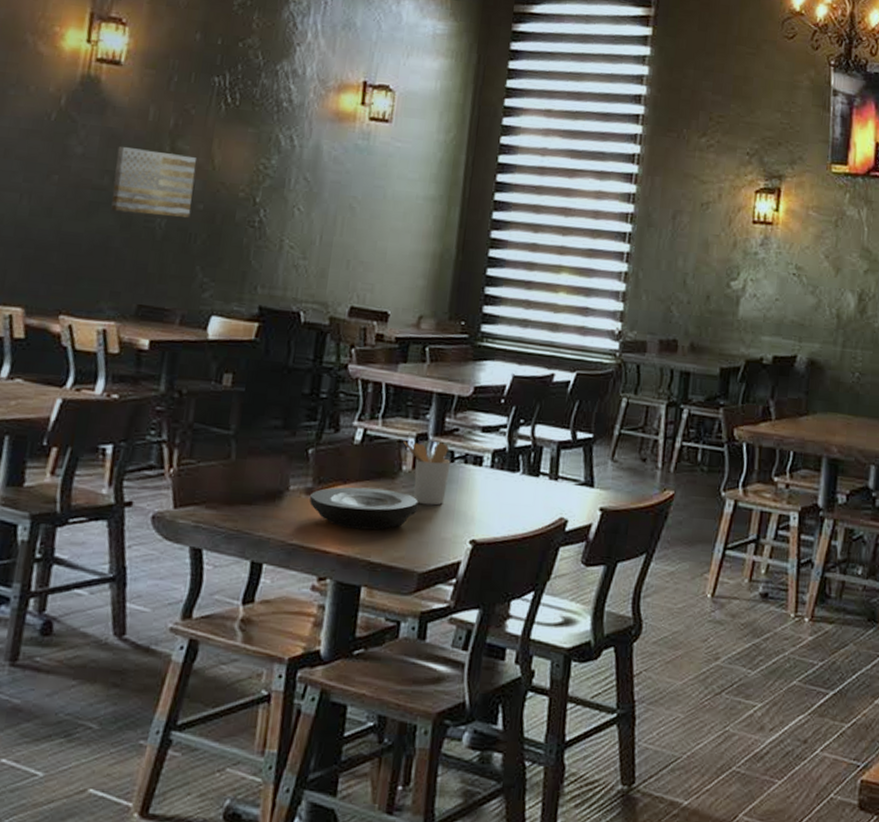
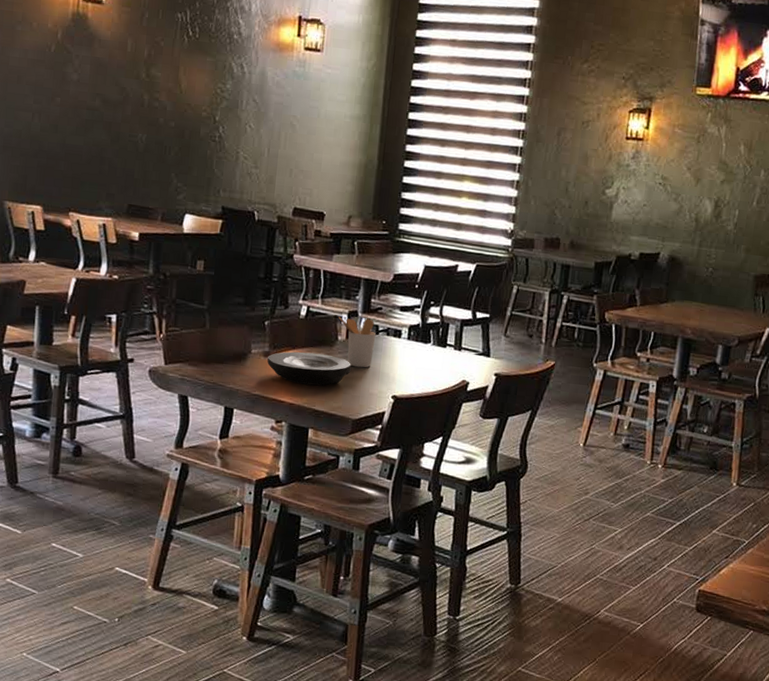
wall art: present [111,147,196,218] -> none [103,74,167,133]

